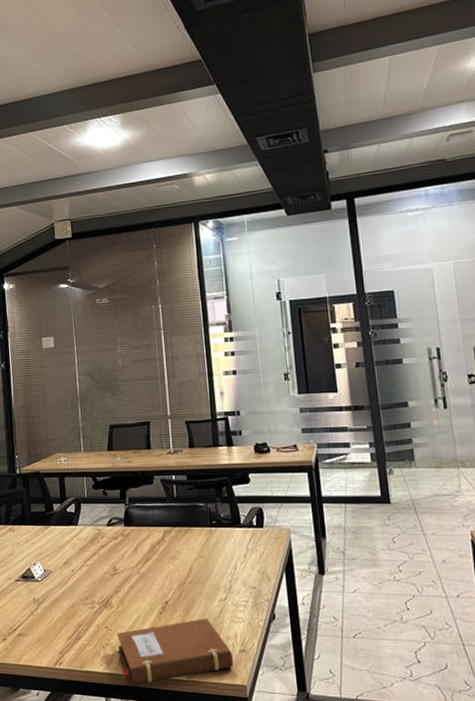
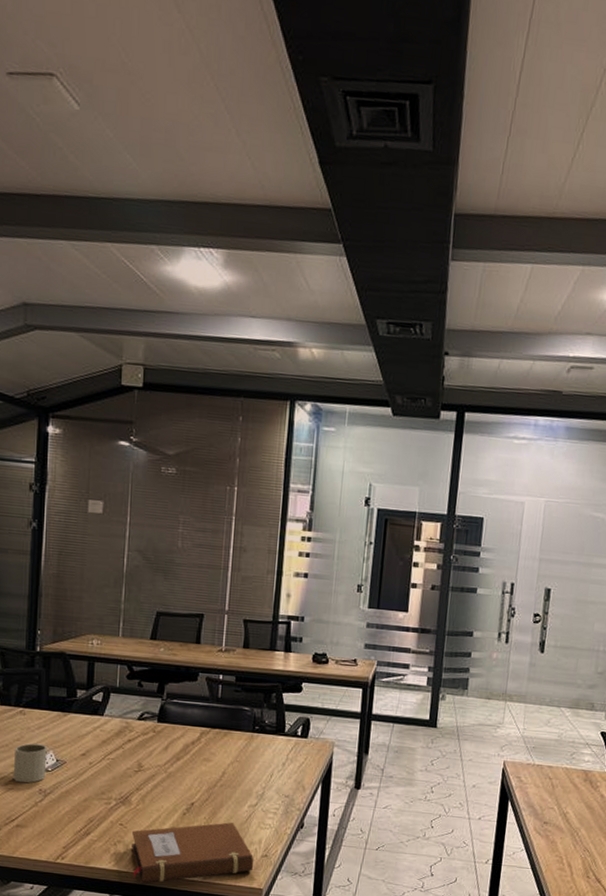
mug: none [9,557,37,594] -> present [13,743,47,784]

